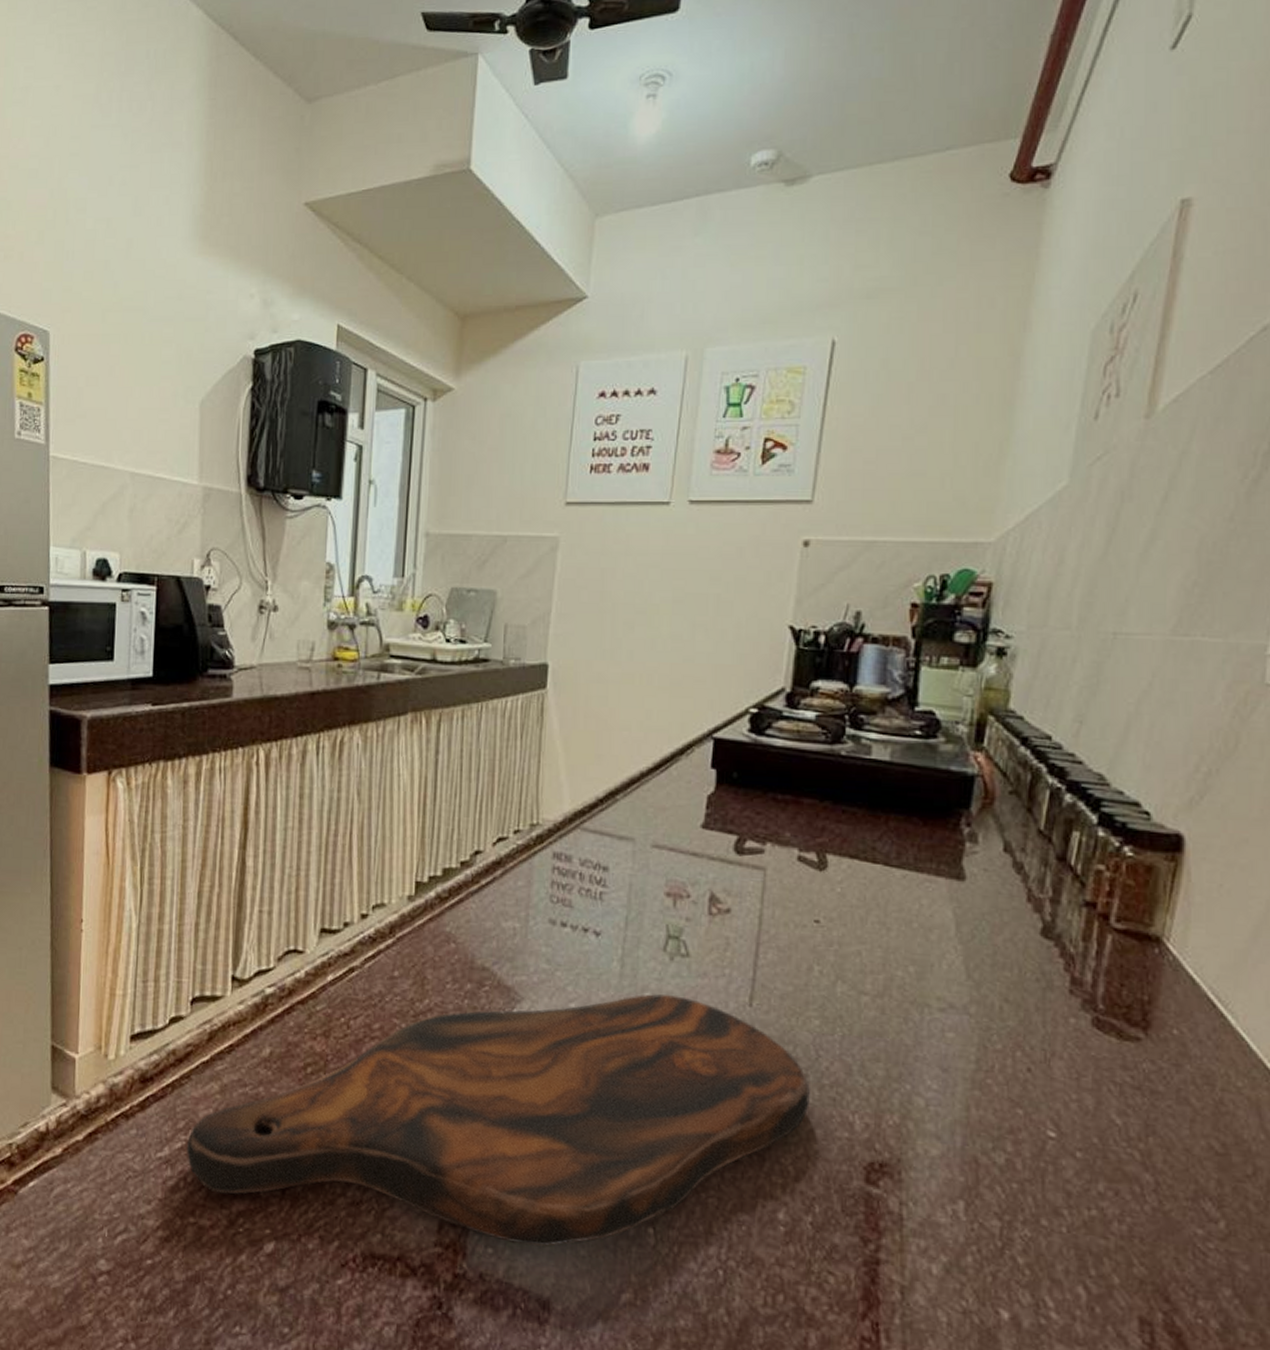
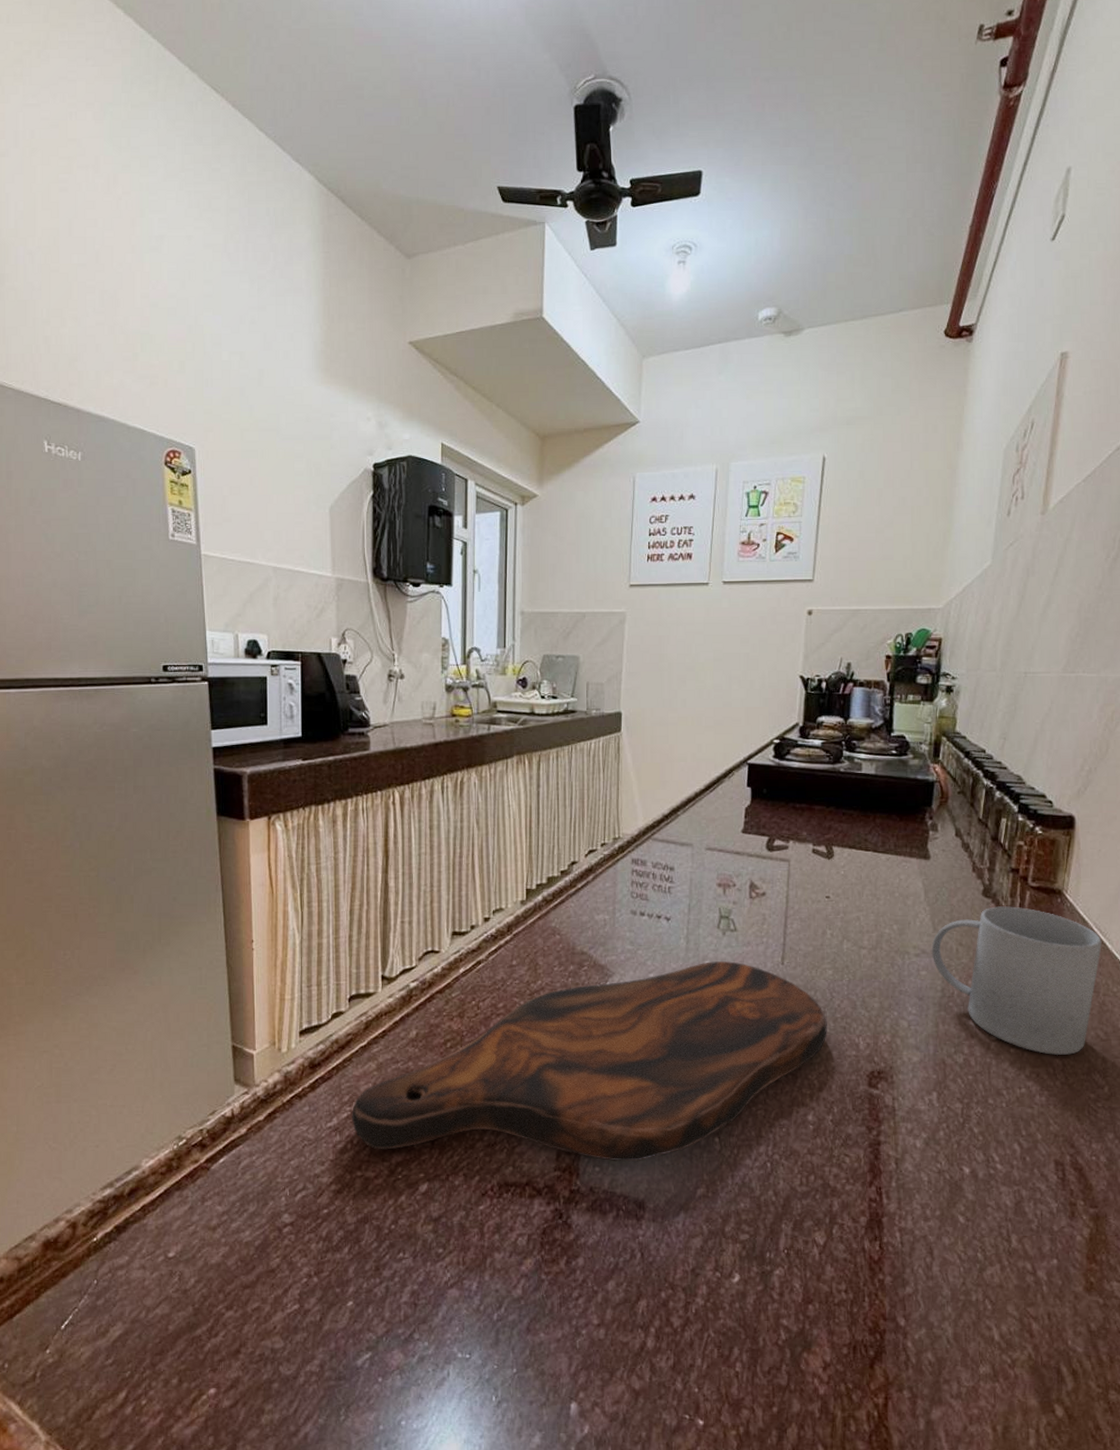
mug: none [963,952,1221,1170] -> present [931,906,1102,1056]

